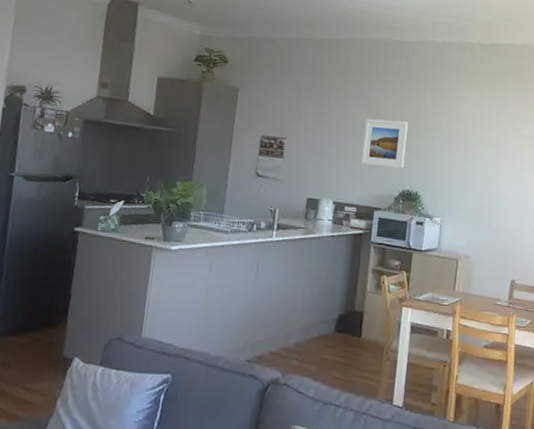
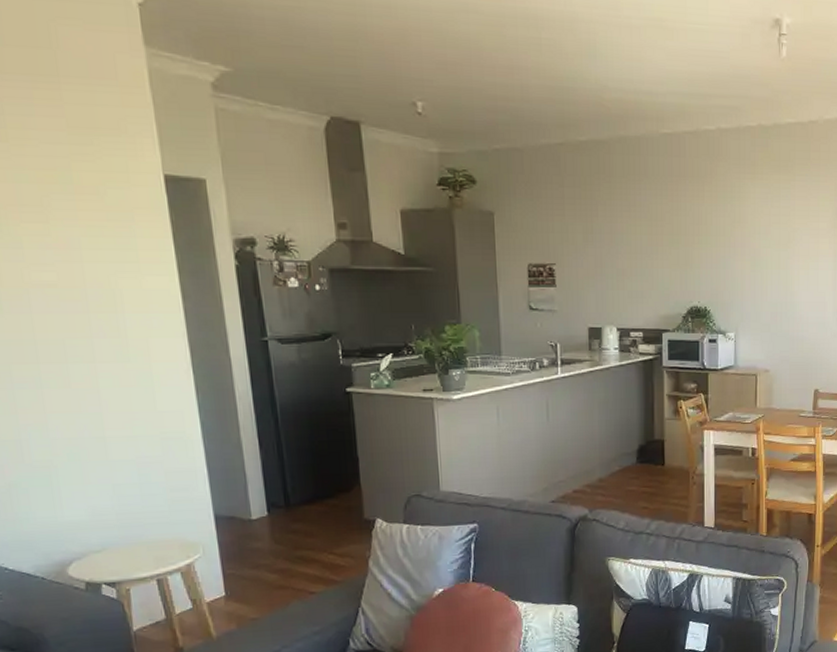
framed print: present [361,118,408,168] -> none [641,229,689,284]

